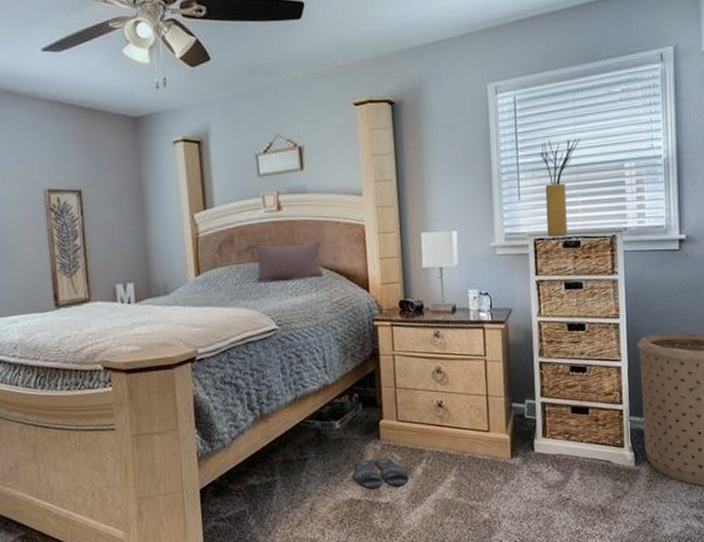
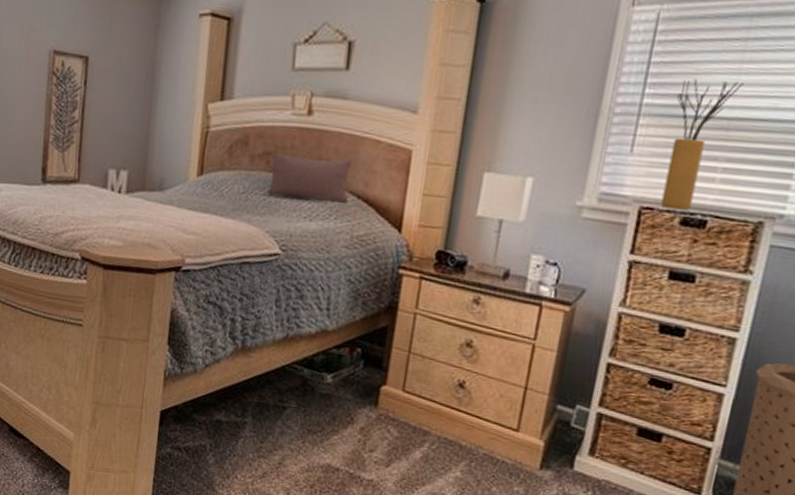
slippers: present [352,457,409,490] -> none [336,423,404,467]

